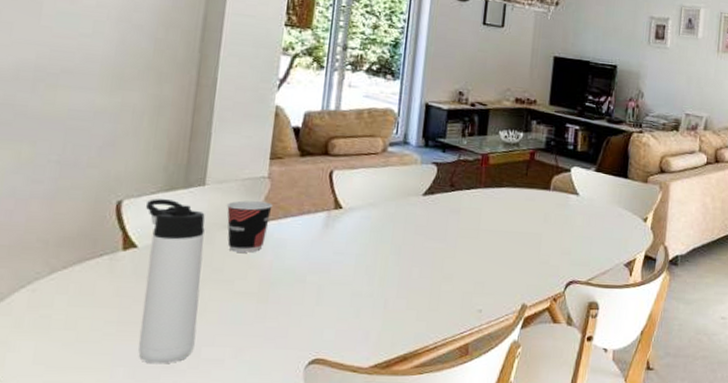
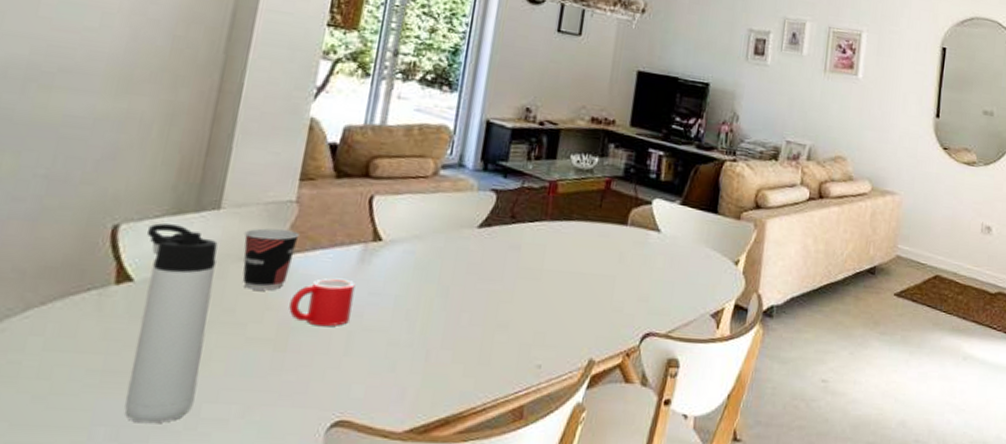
mug: none [268,241,322,282] -> present [289,278,356,327]

